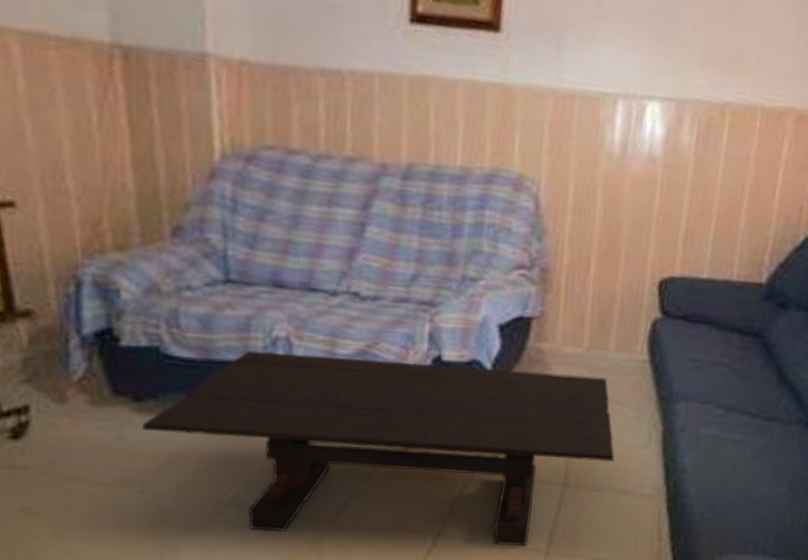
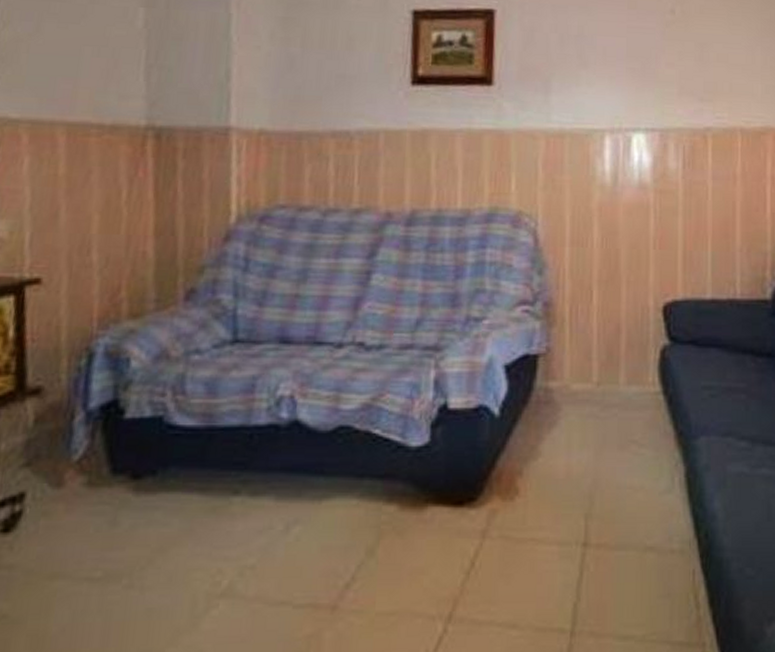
coffee table: present [142,350,615,547] -> none [138,413,637,628]

